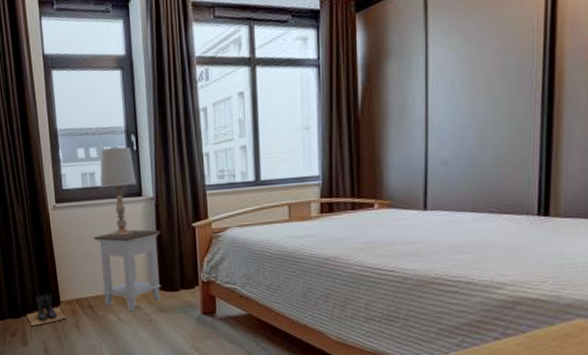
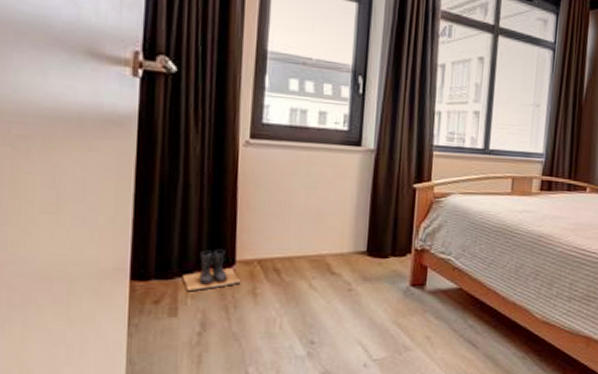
nightstand: present [92,229,162,311] -> none [292,183,378,278]
table lamp: present [100,146,137,236] -> none [312,85,357,189]

